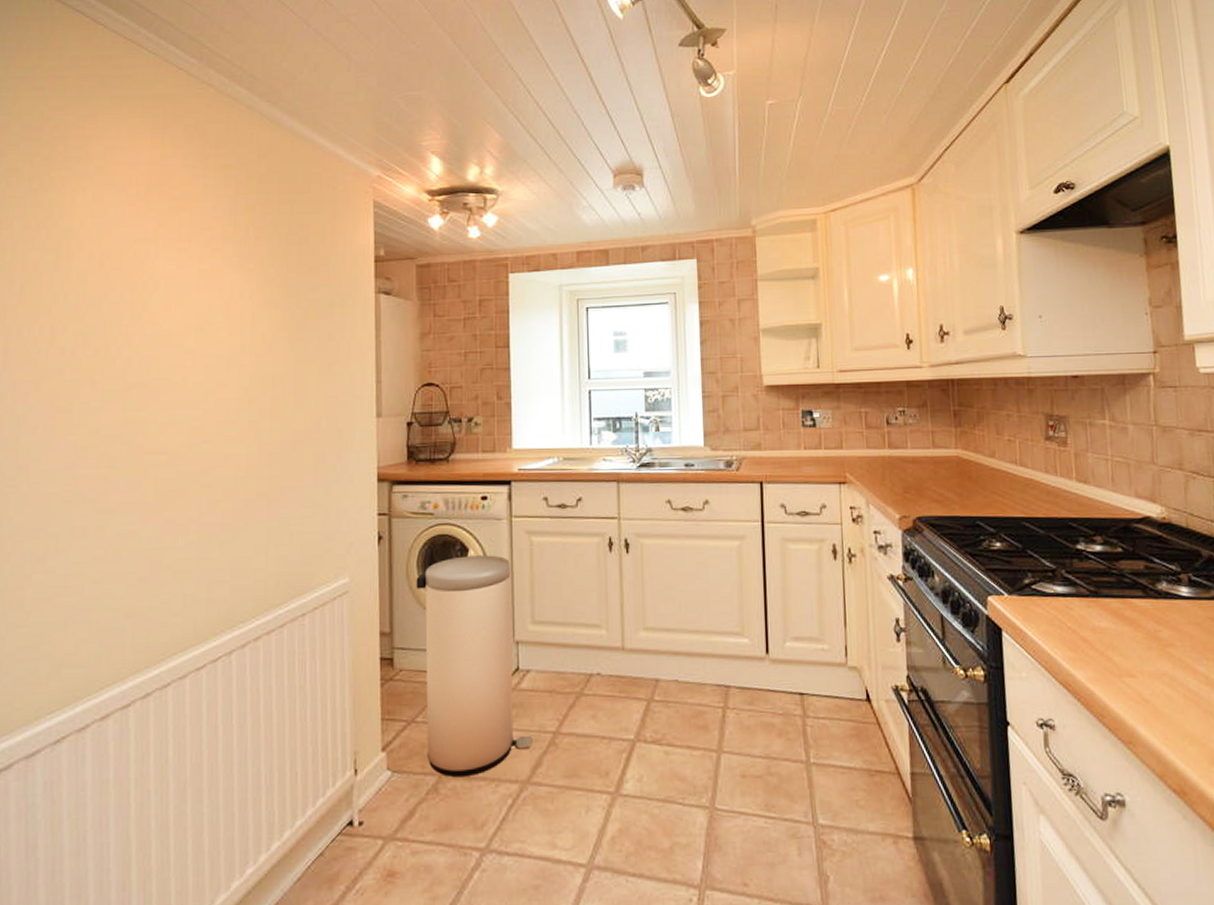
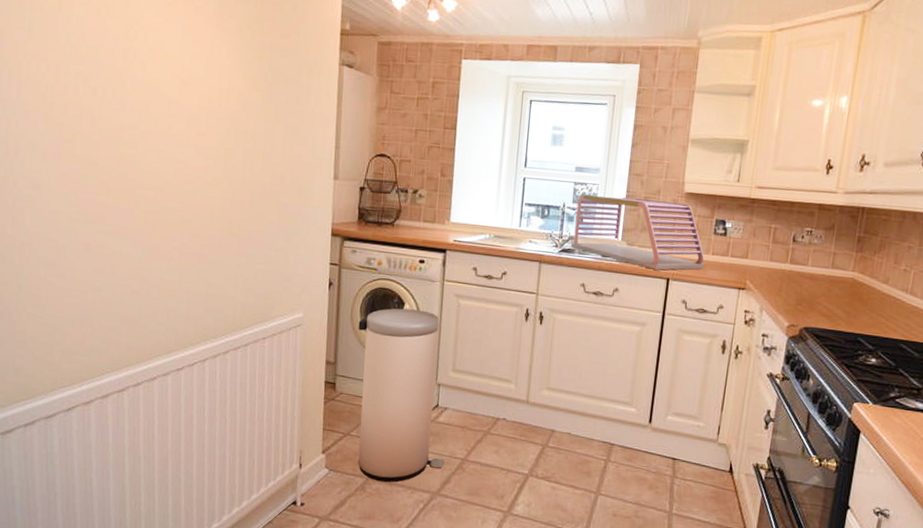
dish rack: none [650,398,799,475] -> present [571,194,705,271]

